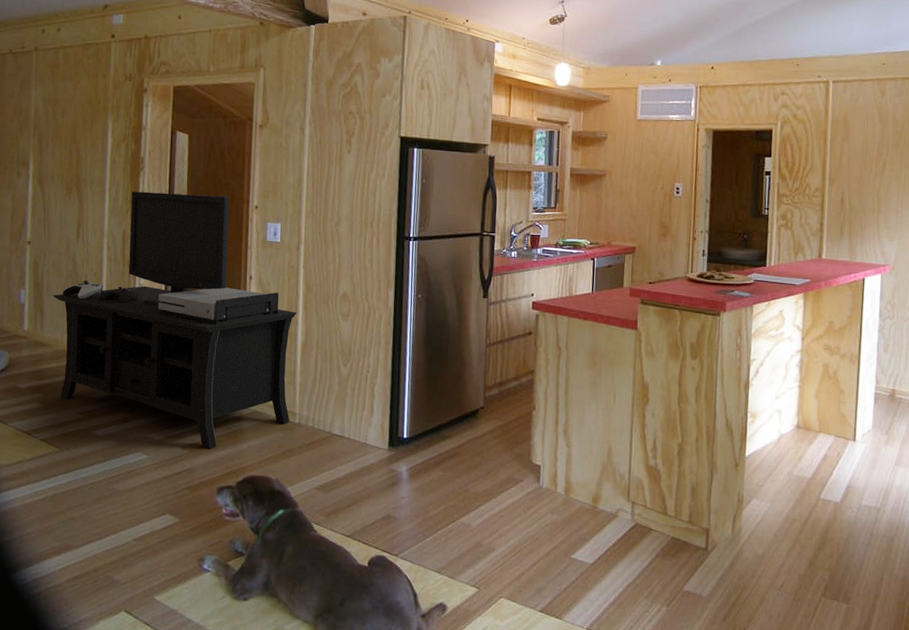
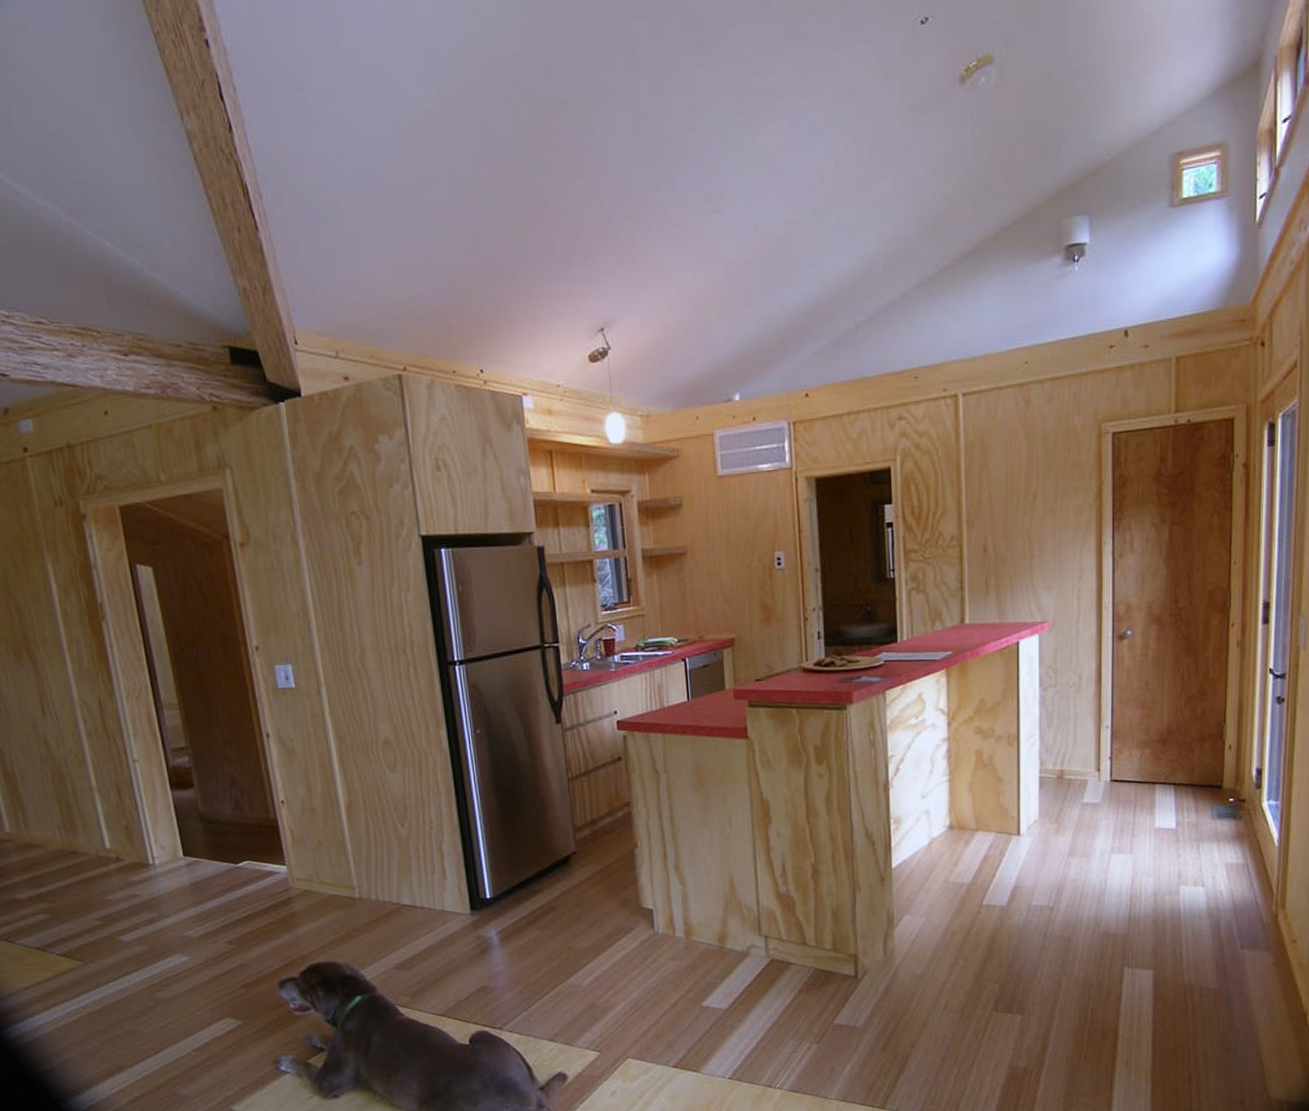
media console: present [52,191,297,449] -> none [30,639,349,940]

